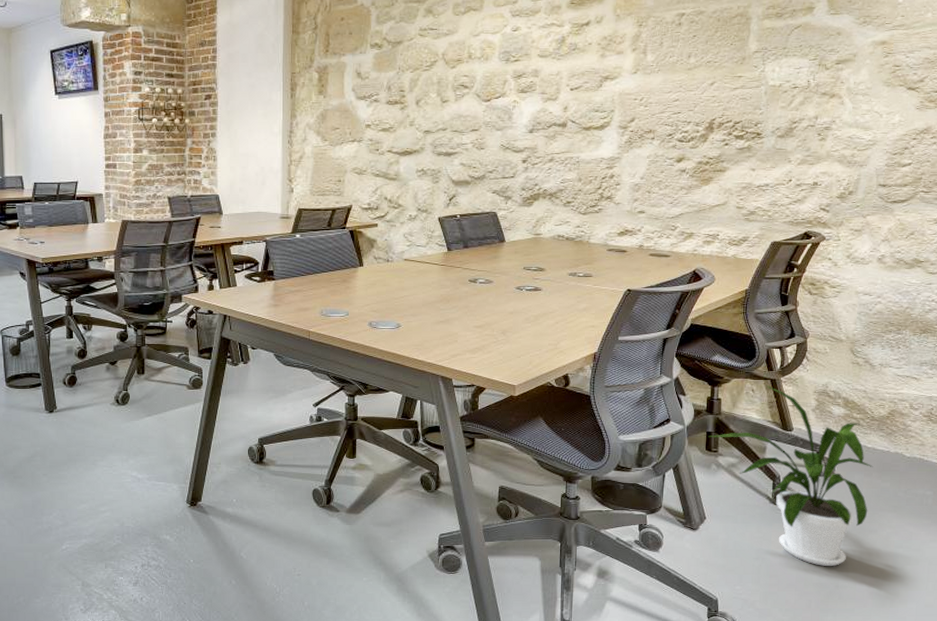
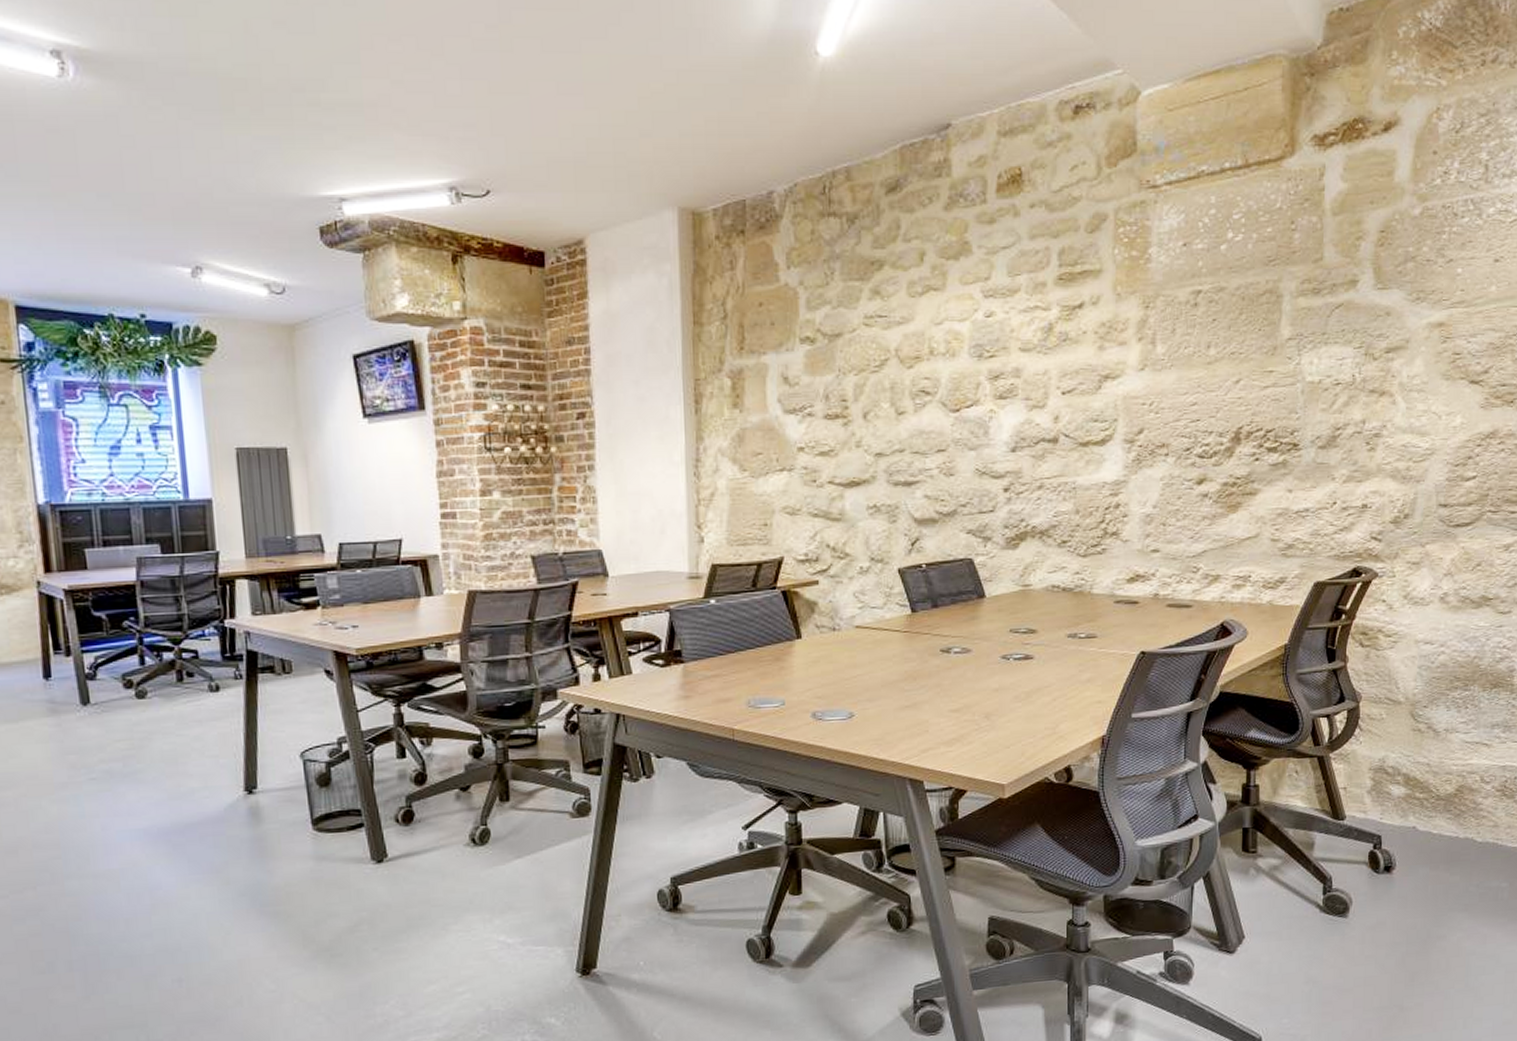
house plant: present [708,385,873,566] -> none [1245,764,1440,985]

